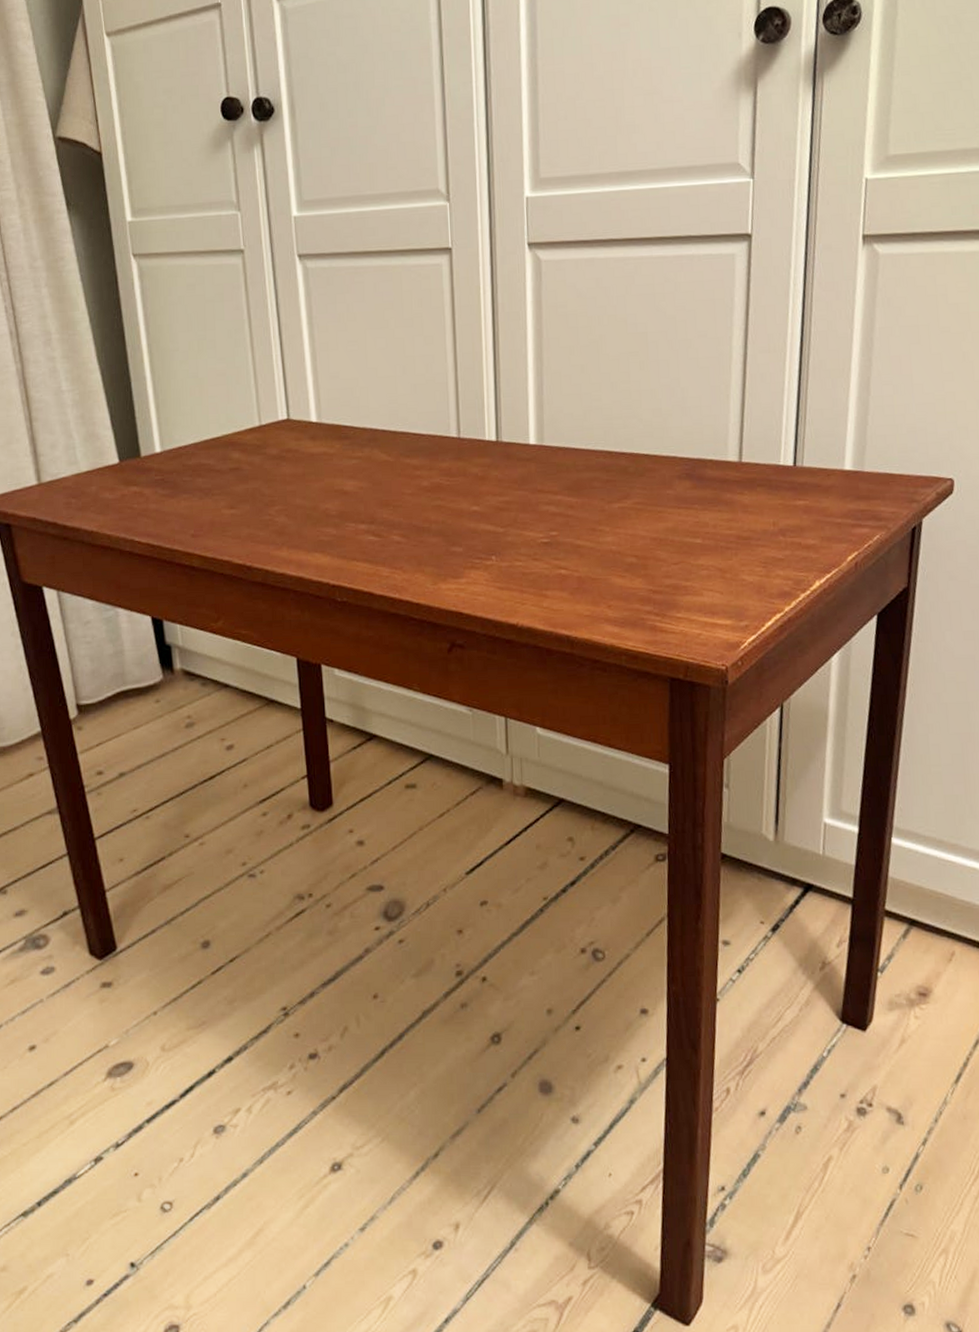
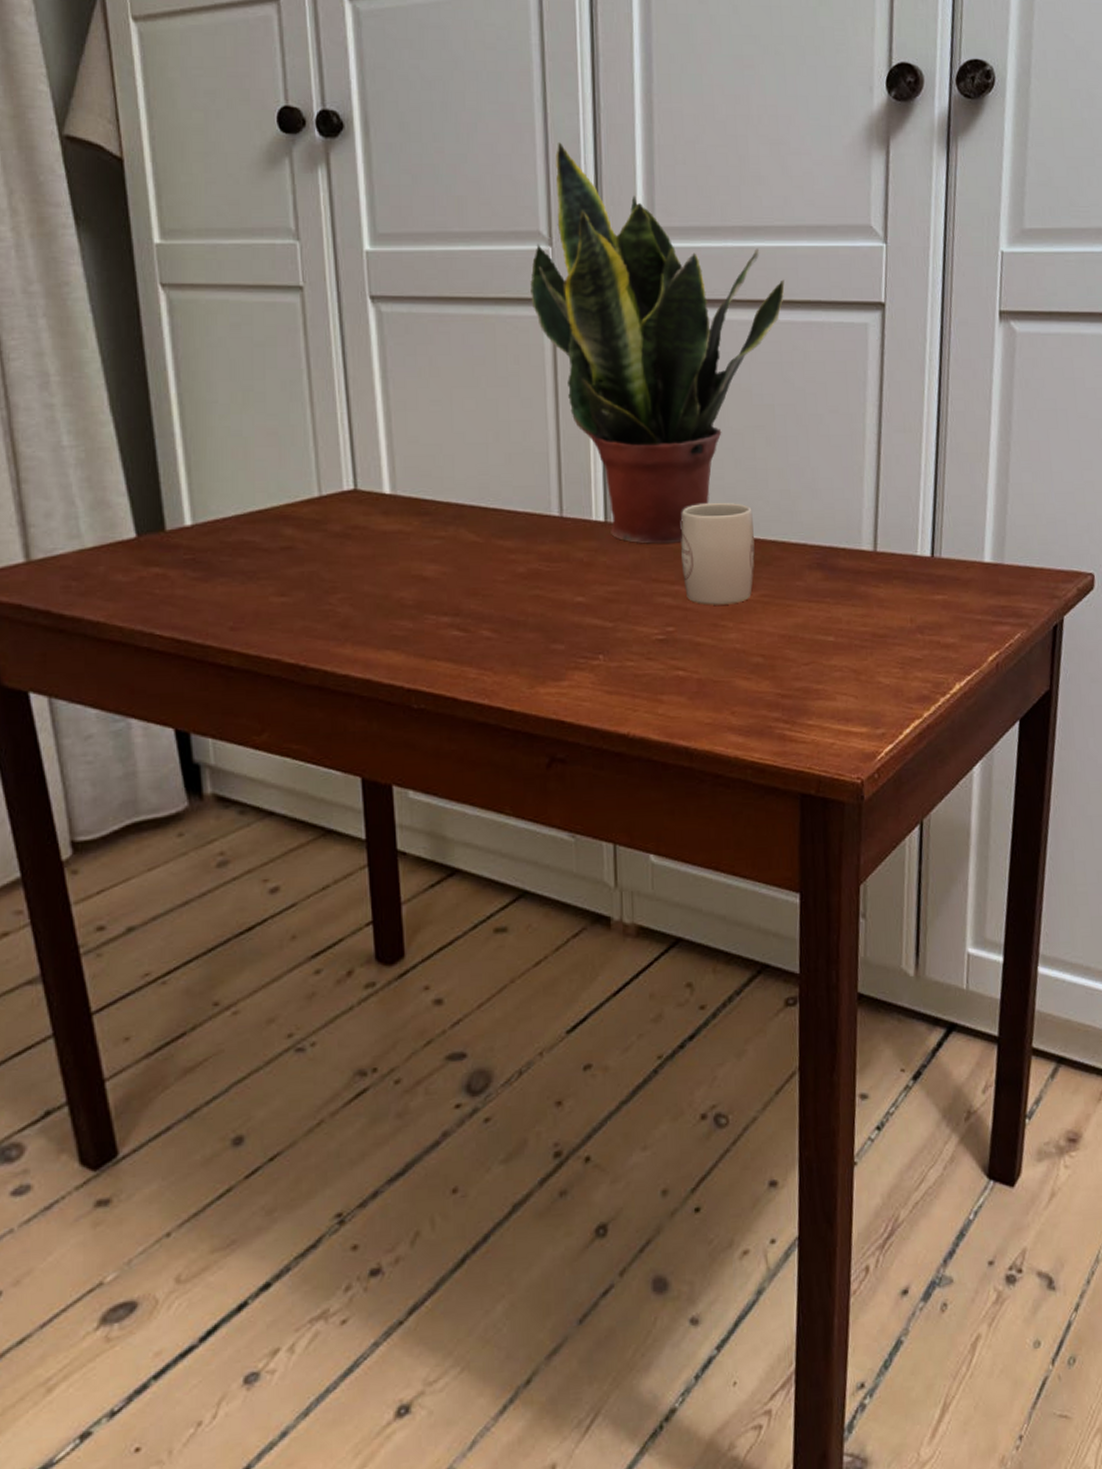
potted plant: none [431,109,657,459] -> present [530,142,785,544]
mug: none [563,421,630,512] -> present [680,502,755,605]

